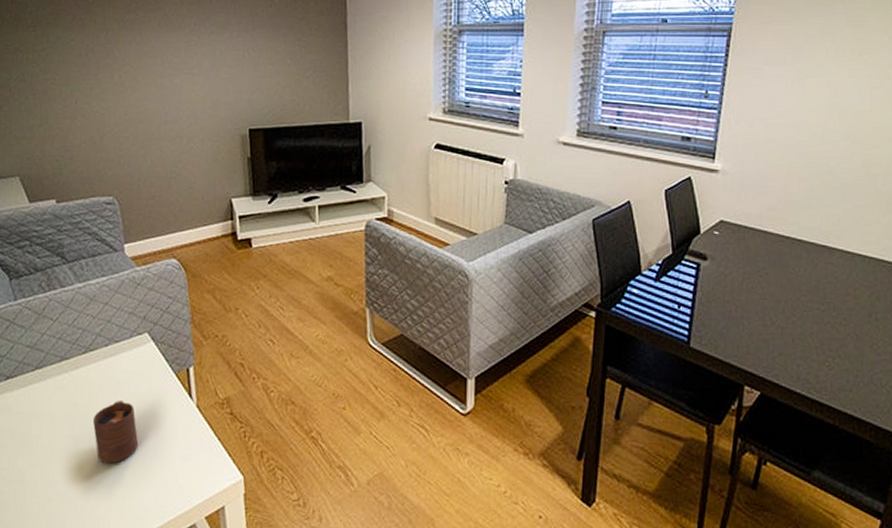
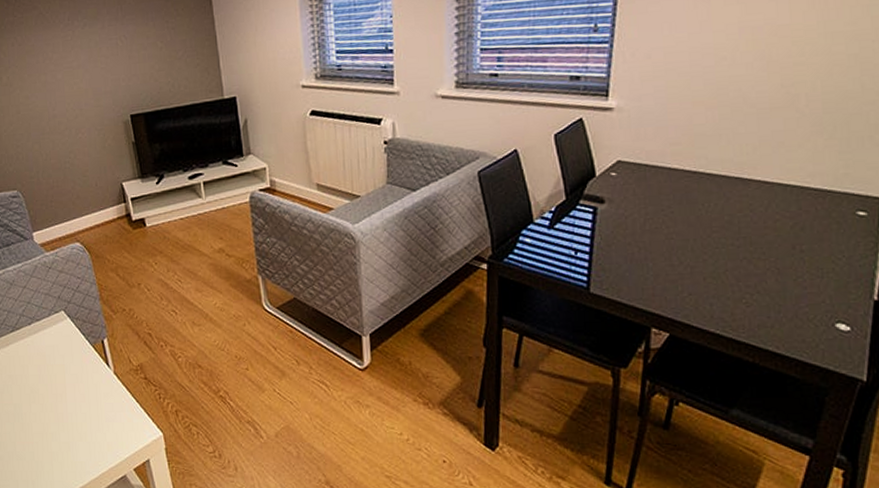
cup: present [93,401,138,464] -> none [28,372,68,426]

